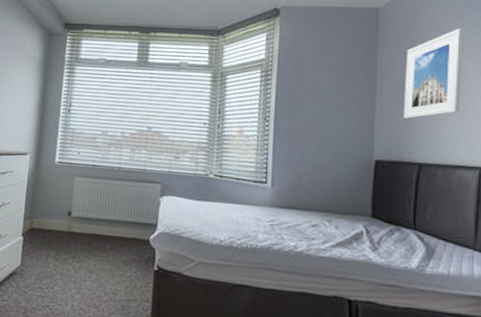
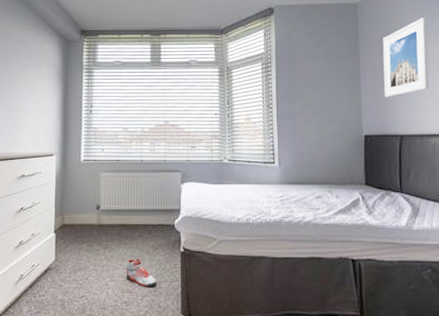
sneaker: none [93,272,126,305] -> present [126,258,157,287]

